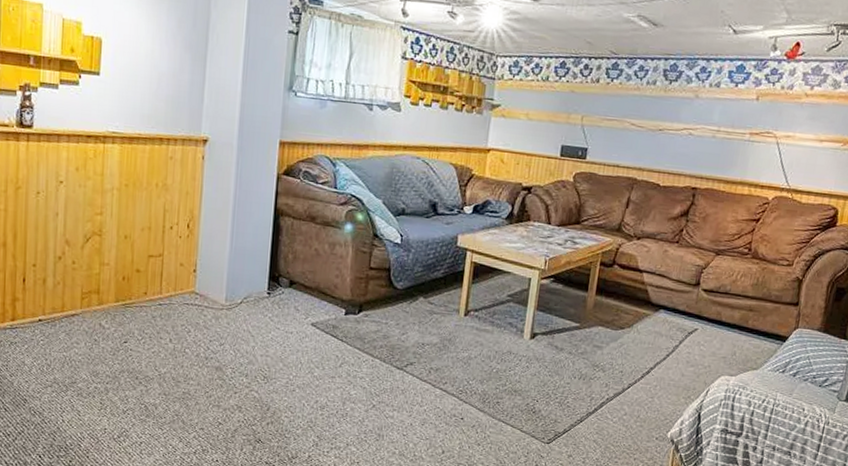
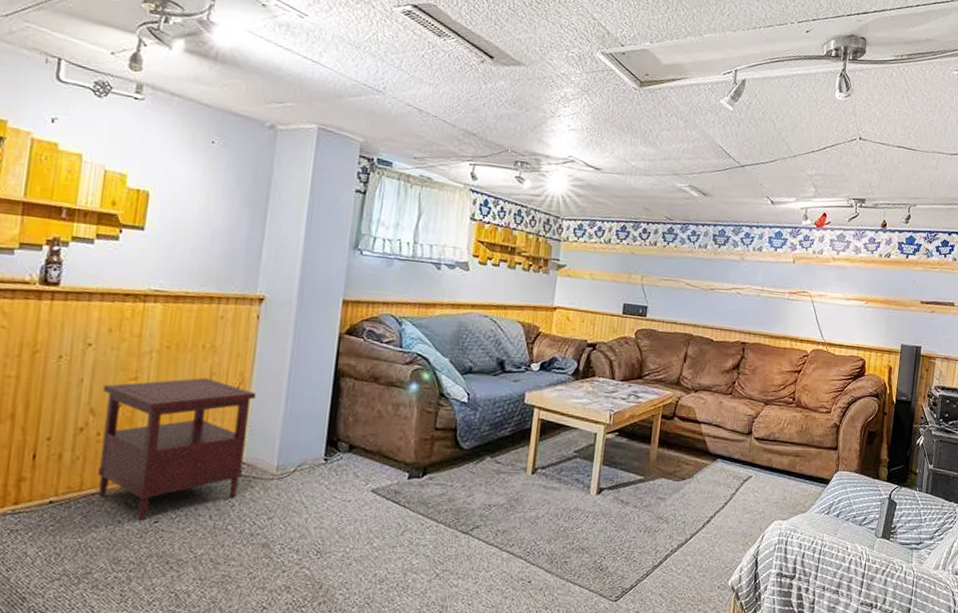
side table: none [75,214,204,340] -> present [98,377,256,520]

